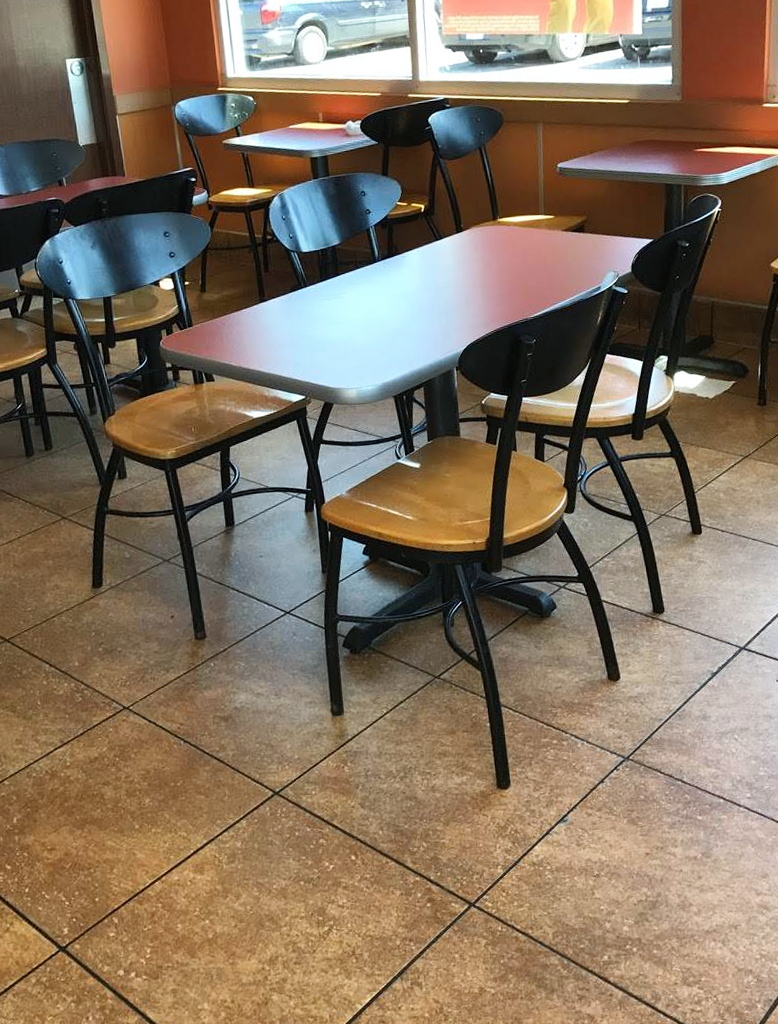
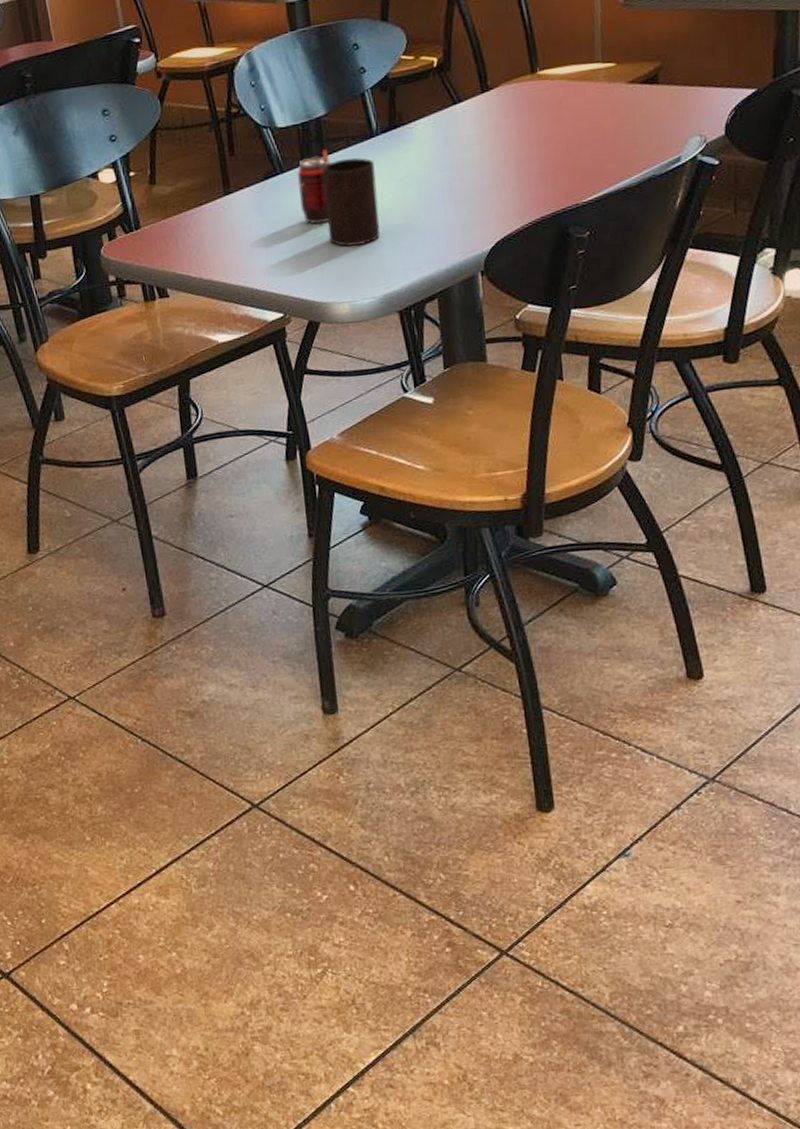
beverage can: none [317,270,343,327] -> present [298,149,331,224]
cup: none [337,277,381,345] -> present [323,158,381,247]

